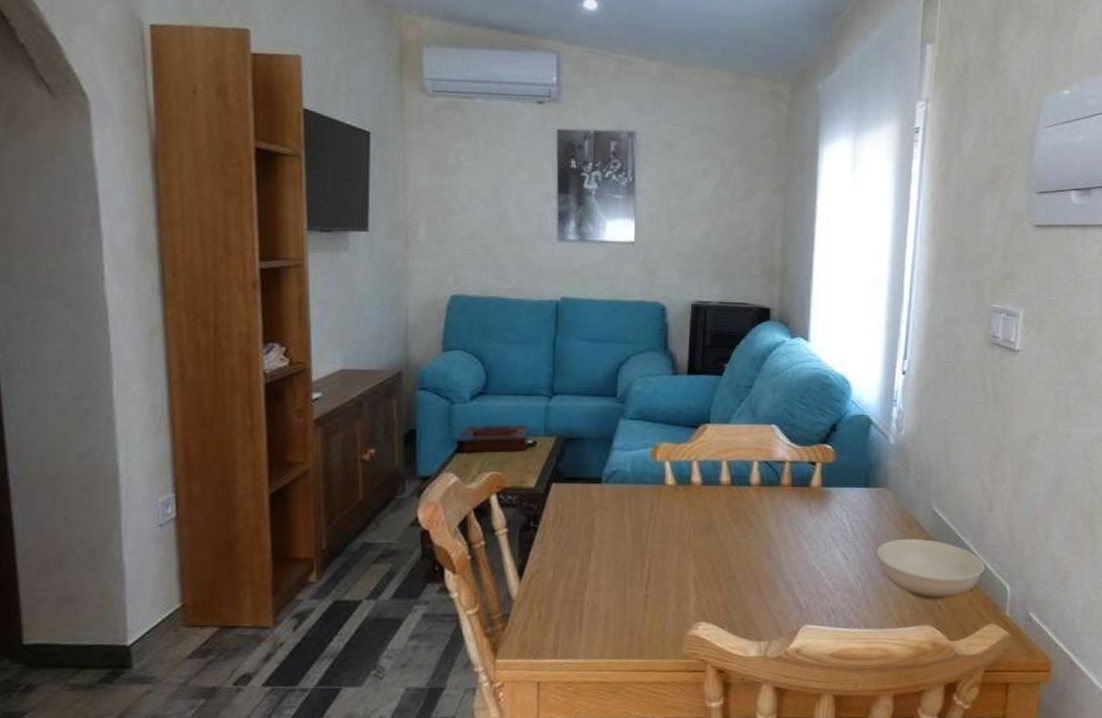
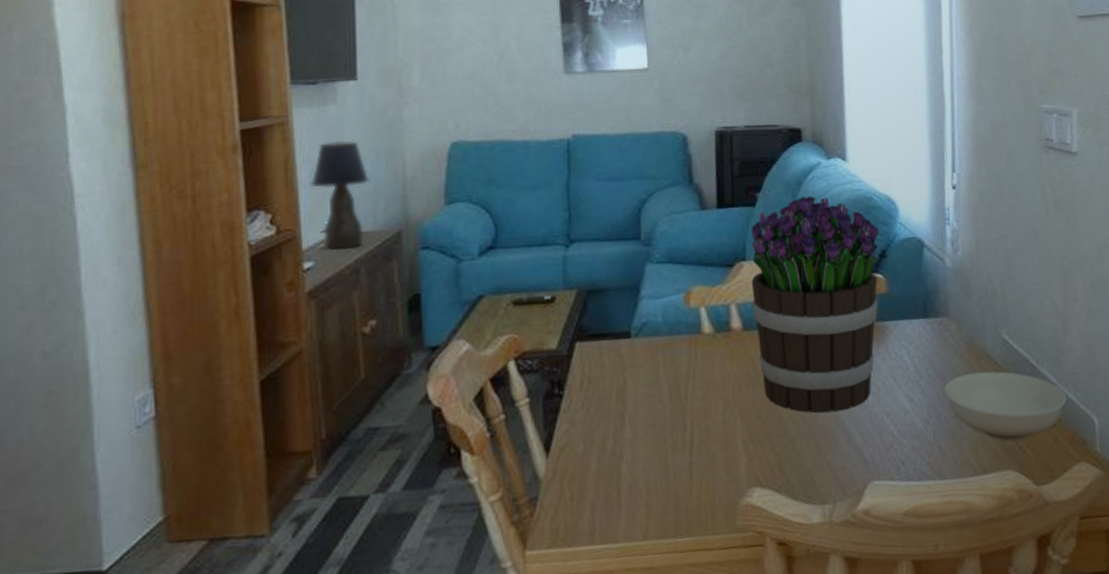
table lamp: none [322,285,375,384] -> present [311,140,370,250]
decorative tray: present [455,424,530,454] -> none [465,278,548,318]
bouquet: none [712,369,832,563] -> present [750,195,879,413]

